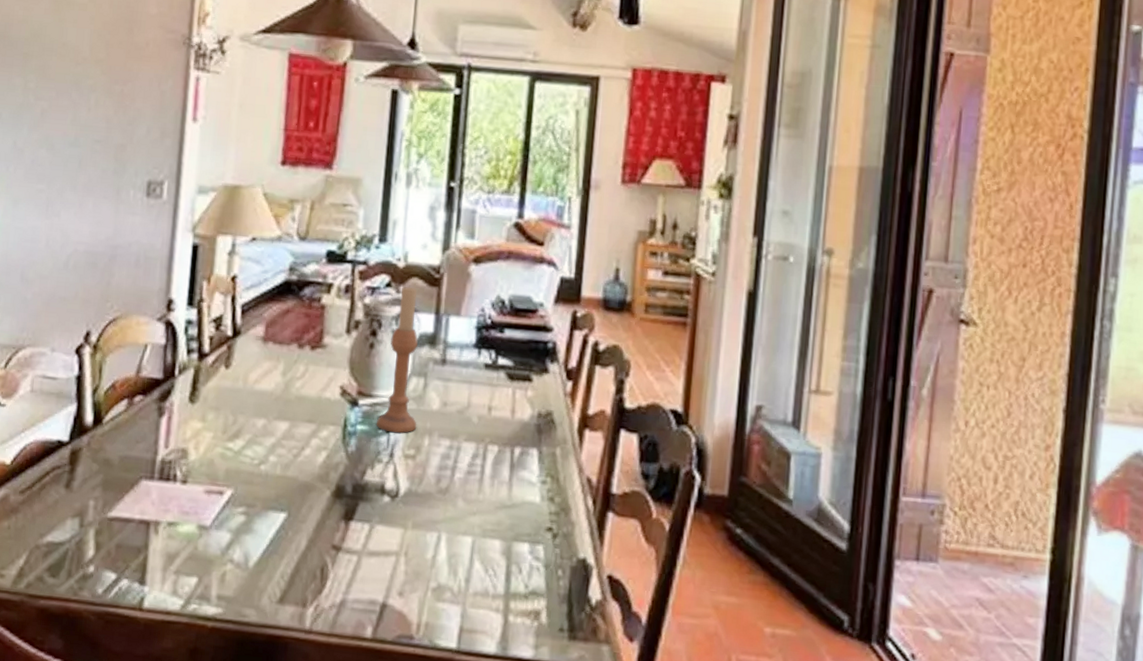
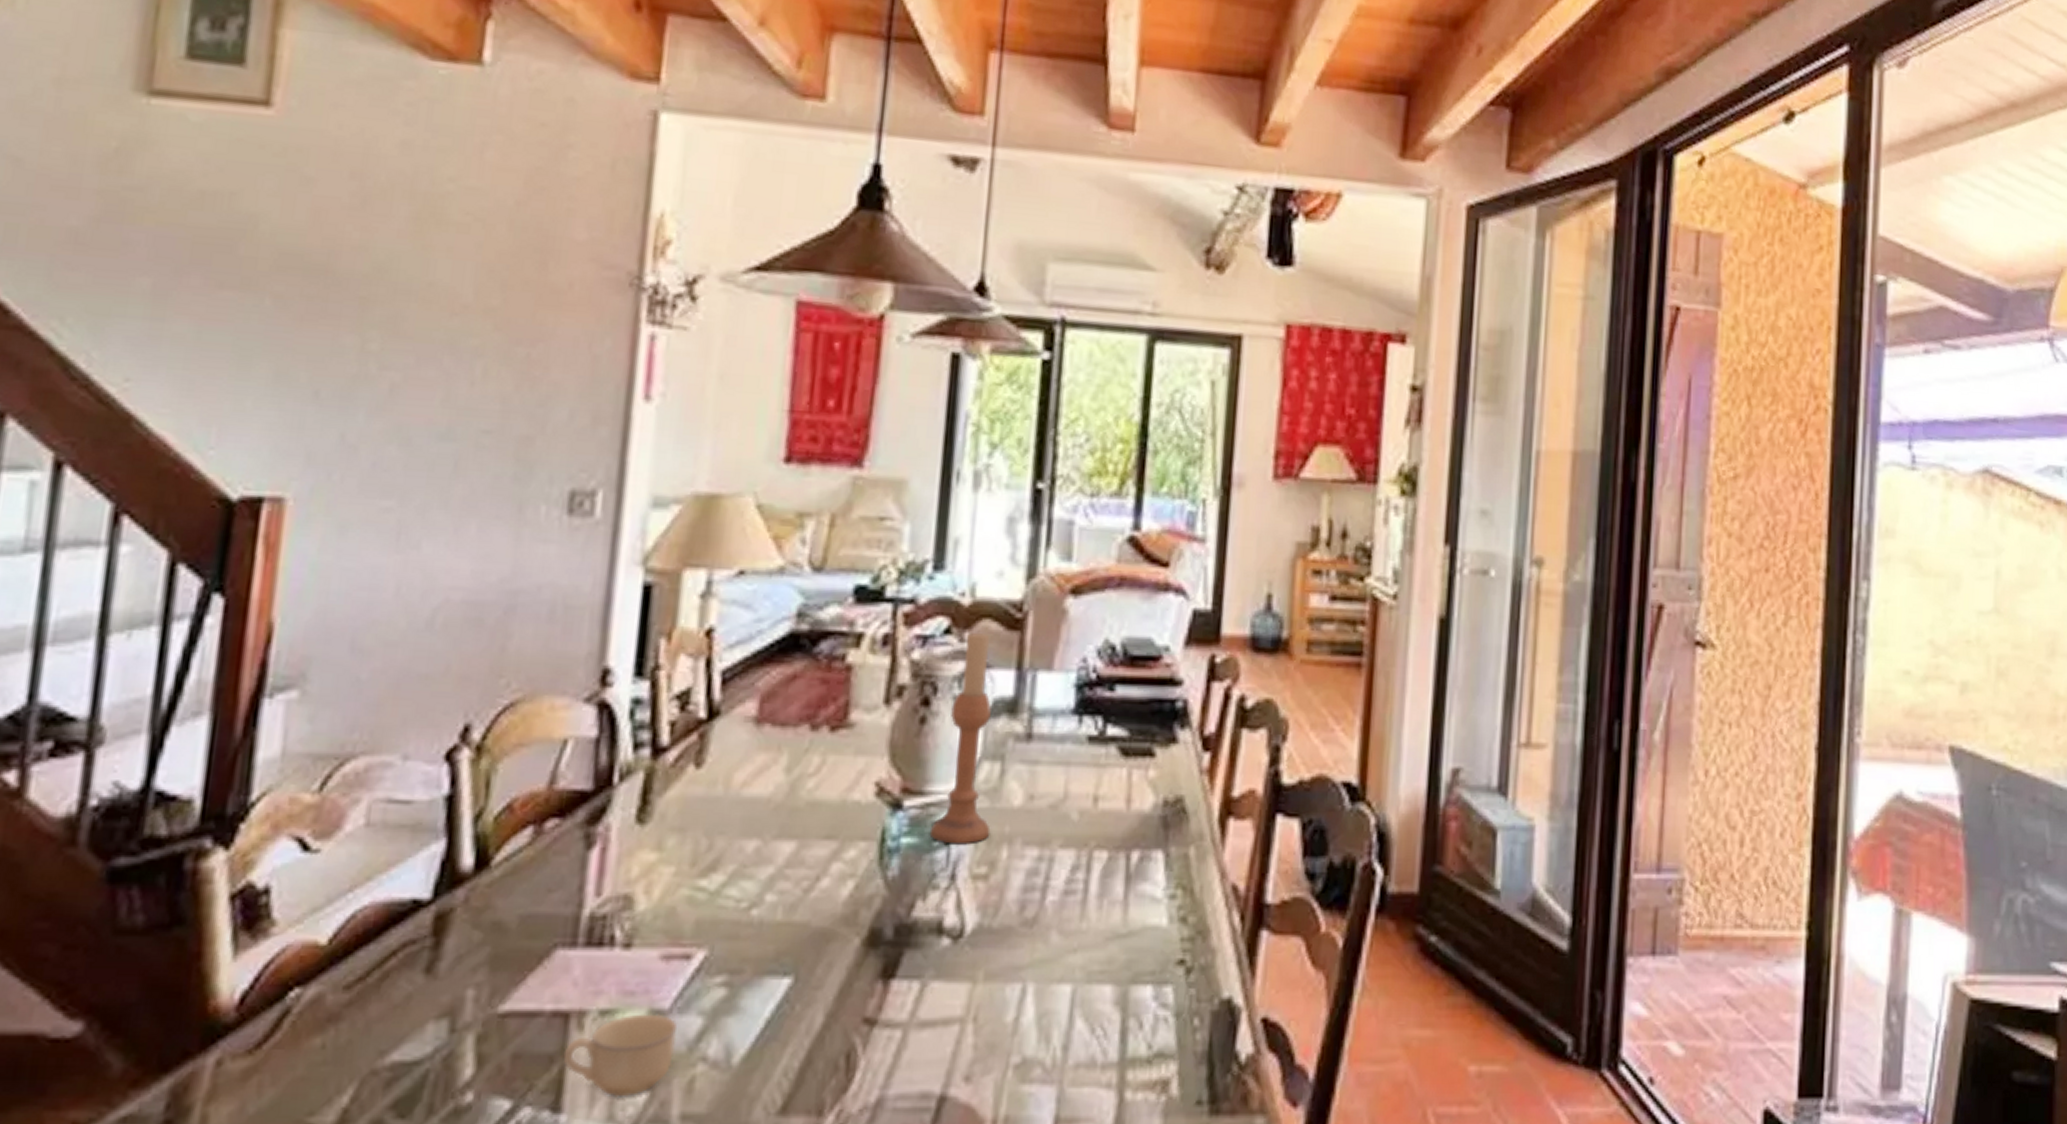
cup: none [146,527,215,580] -> present [563,1014,677,1098]

